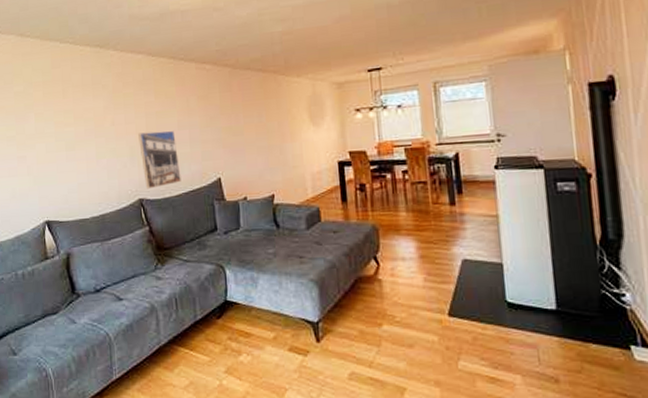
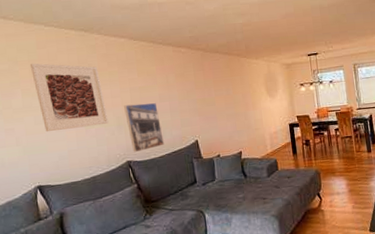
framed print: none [44,84,121,162] -> present [29,63,109,132]

